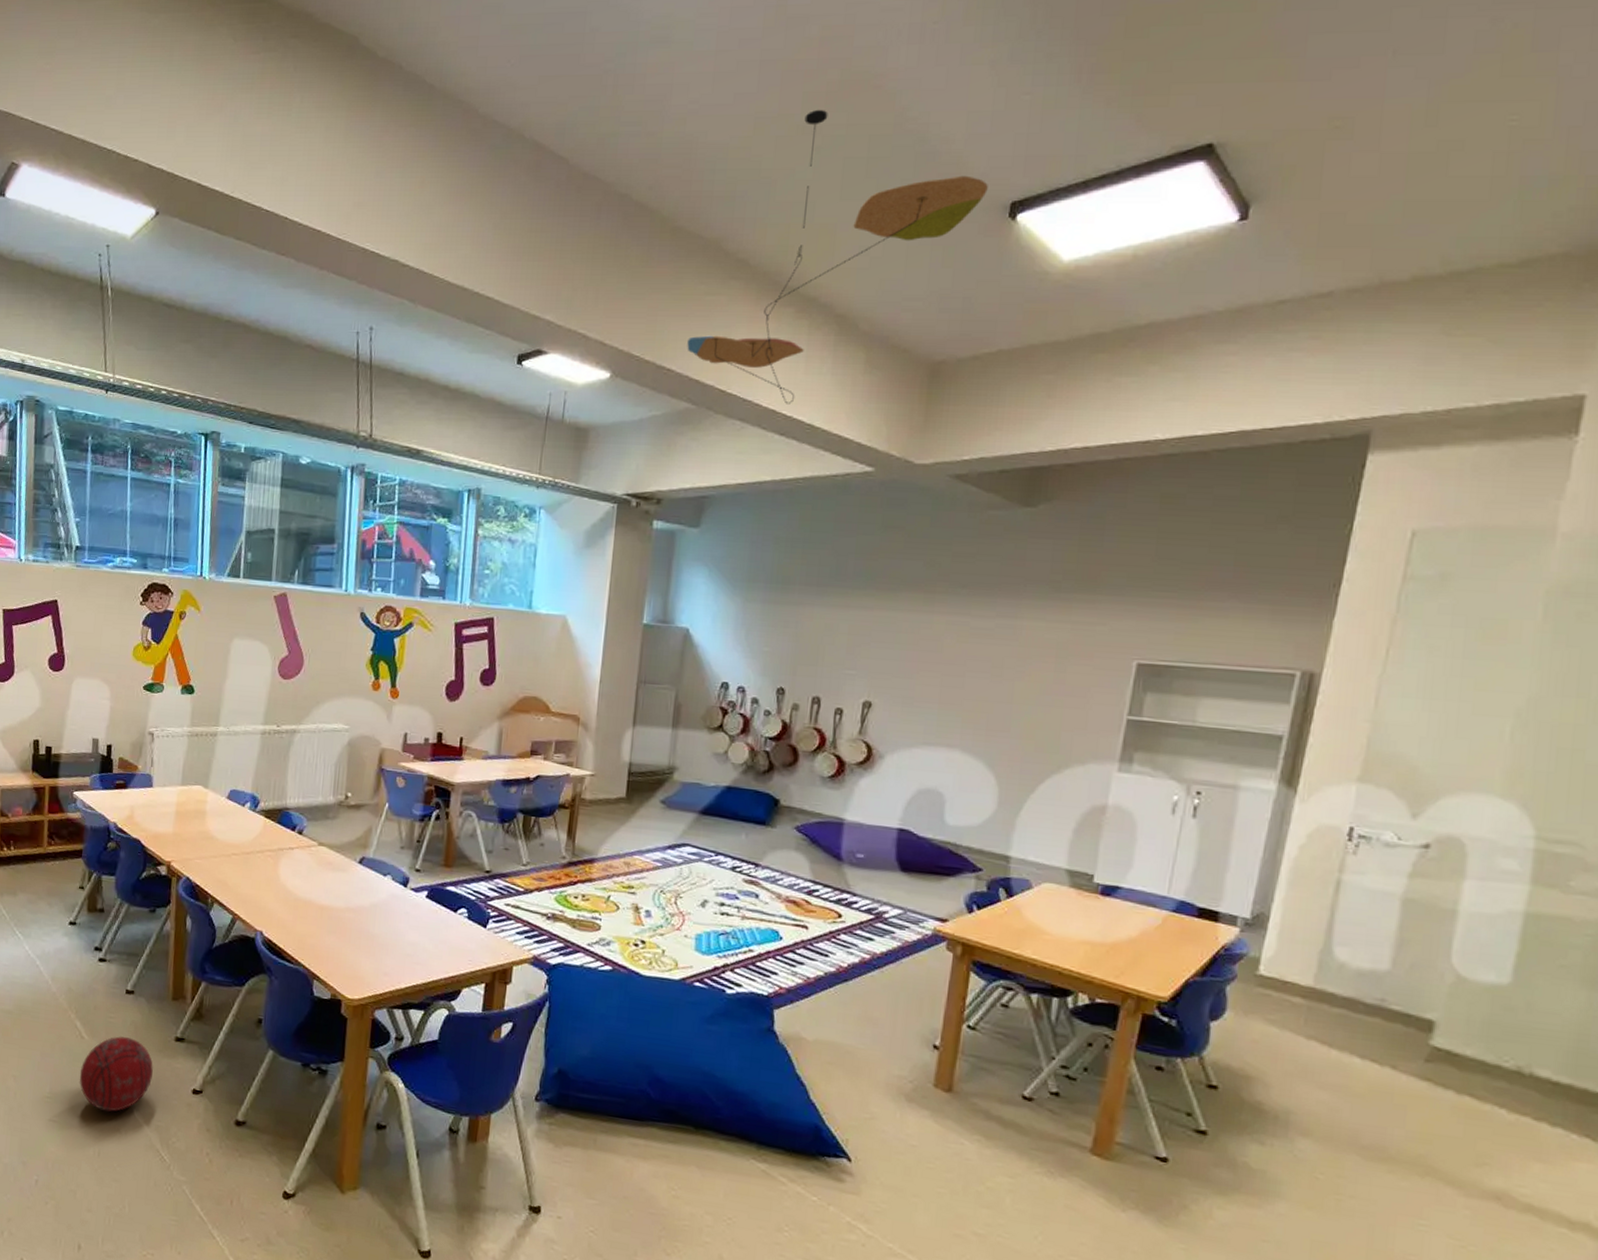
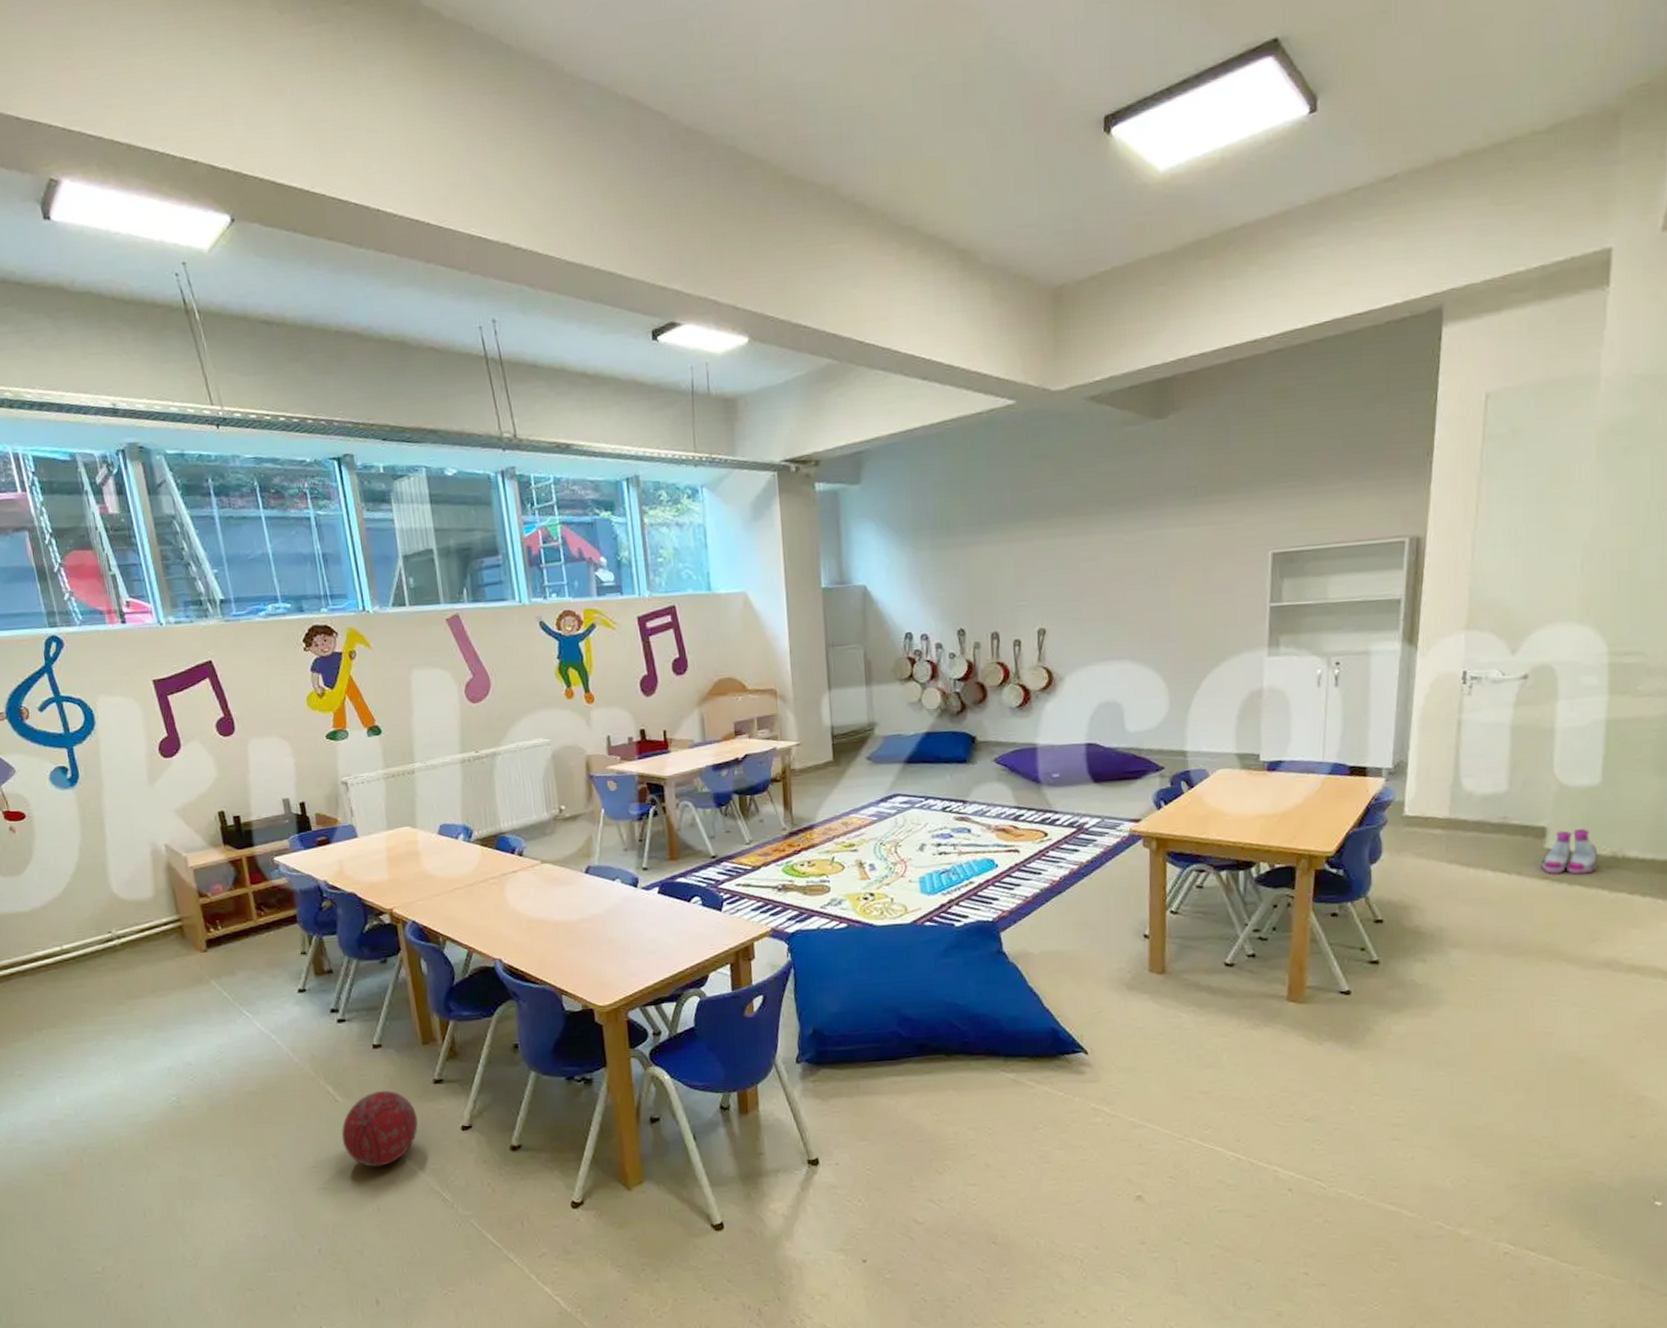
ceiling mobile: present [687,109,988,404] -> none [818,36,1081,348]
boots: none [1423,1028,1498,1085] -> present [1542,829,1598,875]

